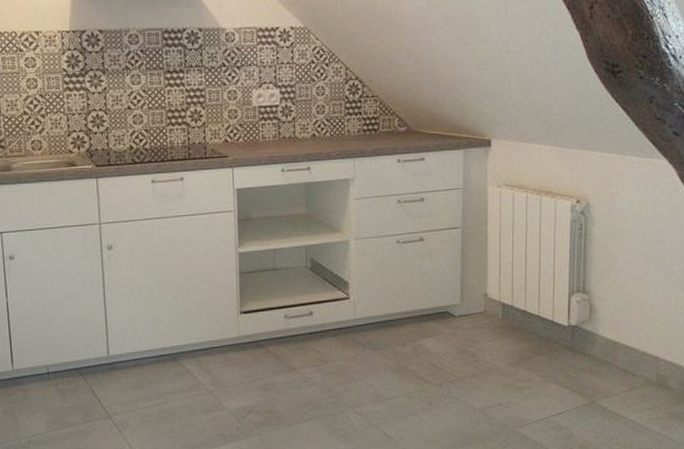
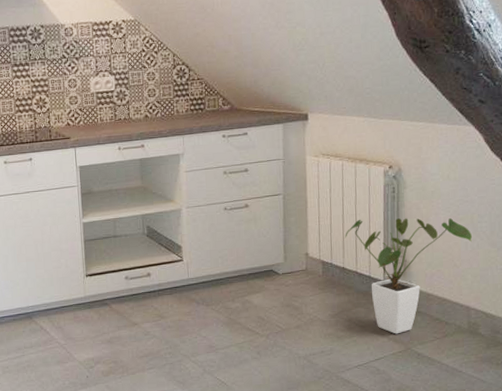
house plant: none [526,257,662,386] -> present [344,218,472,334]

